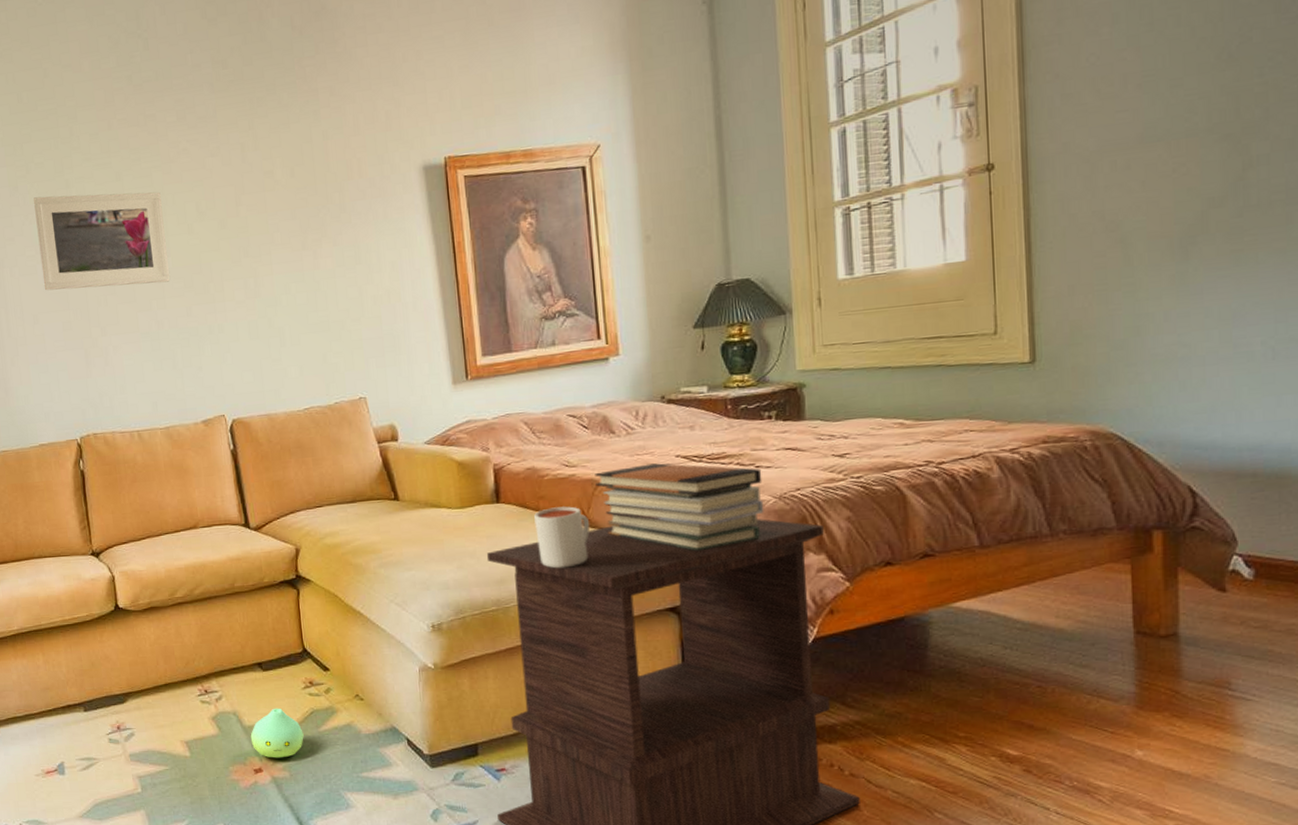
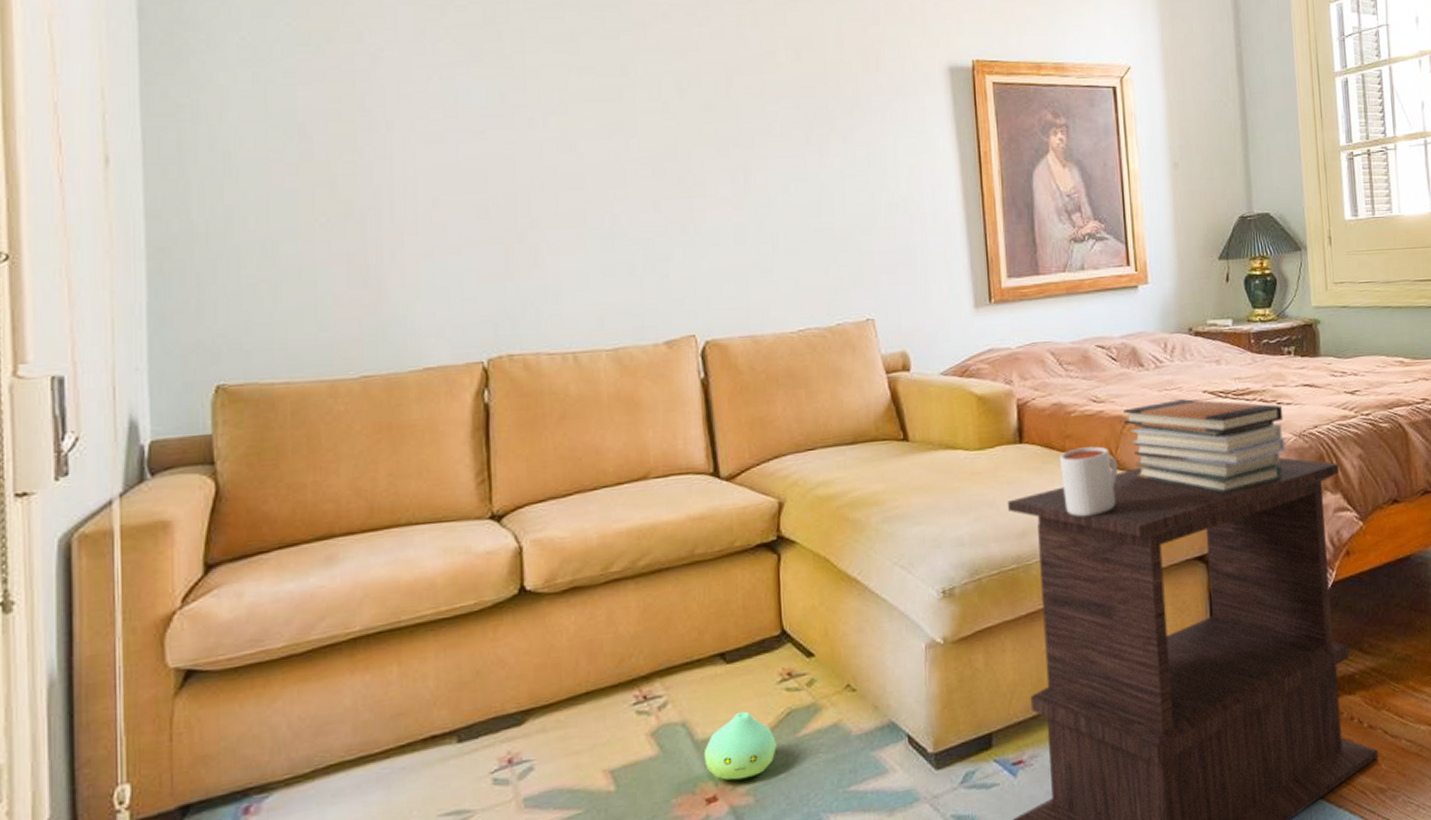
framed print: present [34,191,171,291] -> none [448,47,635,169]

